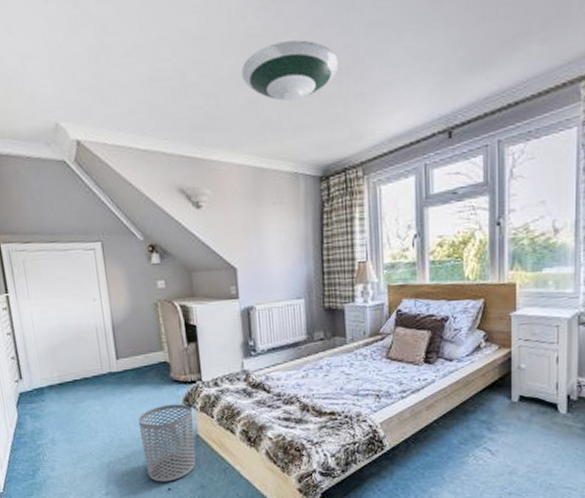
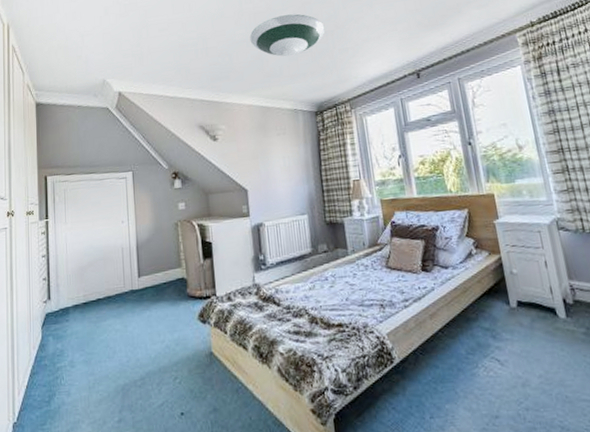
waste bin: present [138,404,196,482] -> none [155,320,209,406]

